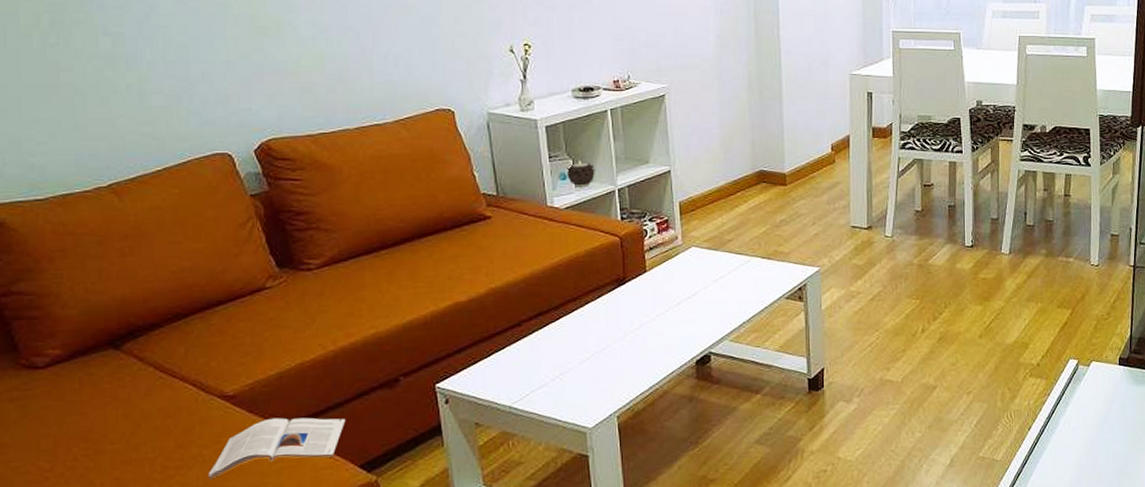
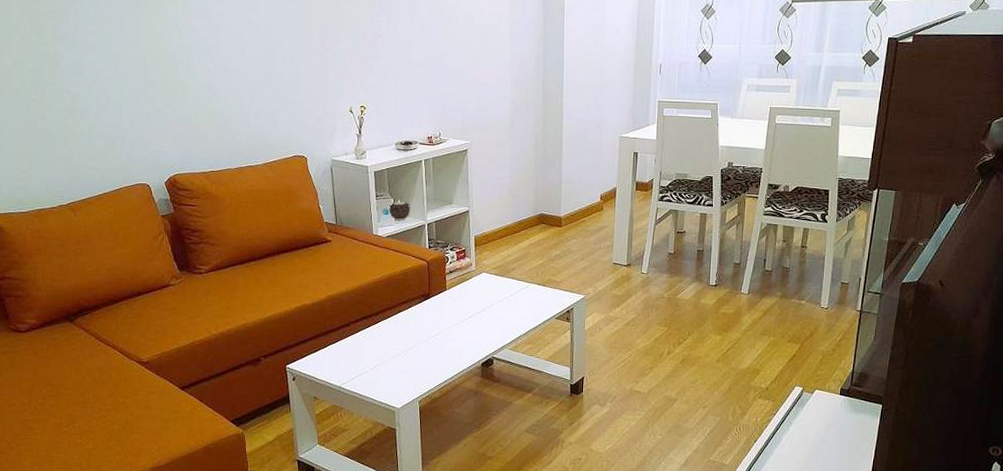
magazine: present [208,417,346,480] -> none [129,380,223,421]

